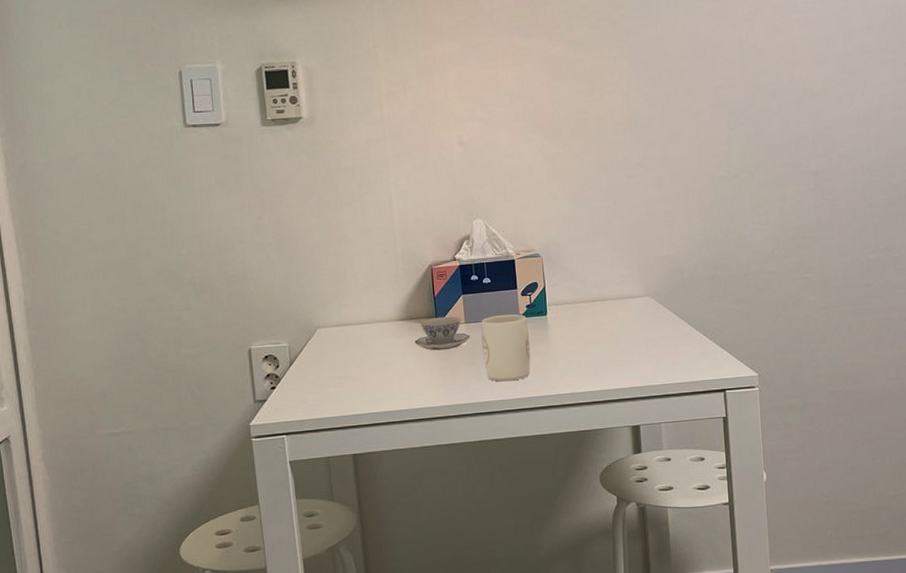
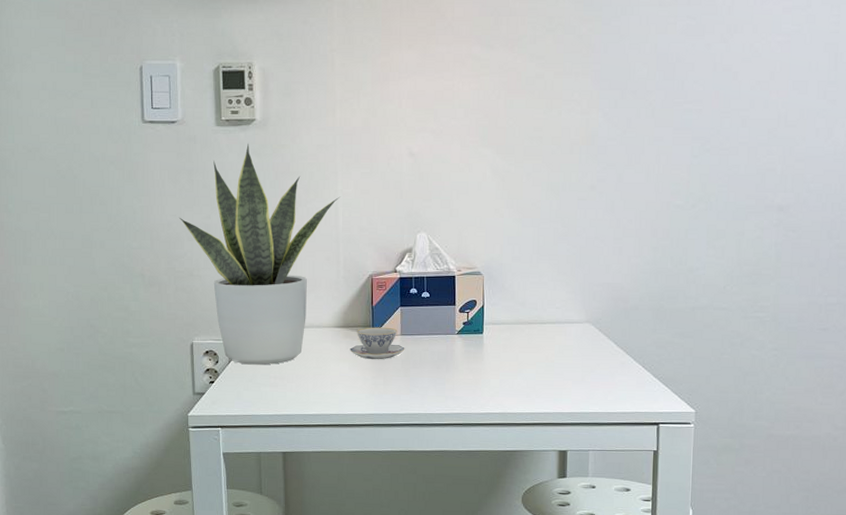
potted plant: none [229,141,394,367] -> present [179,143,340,365]
mug: present [481,314,531,382] -> none [416,330,464,396]

